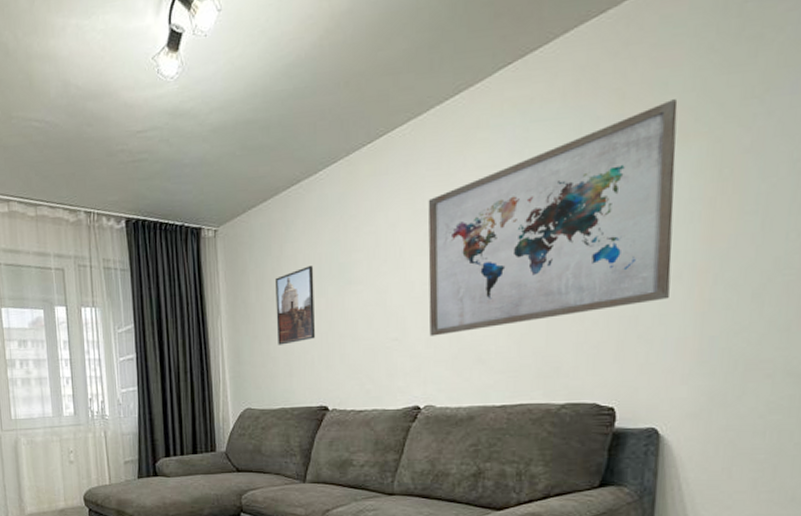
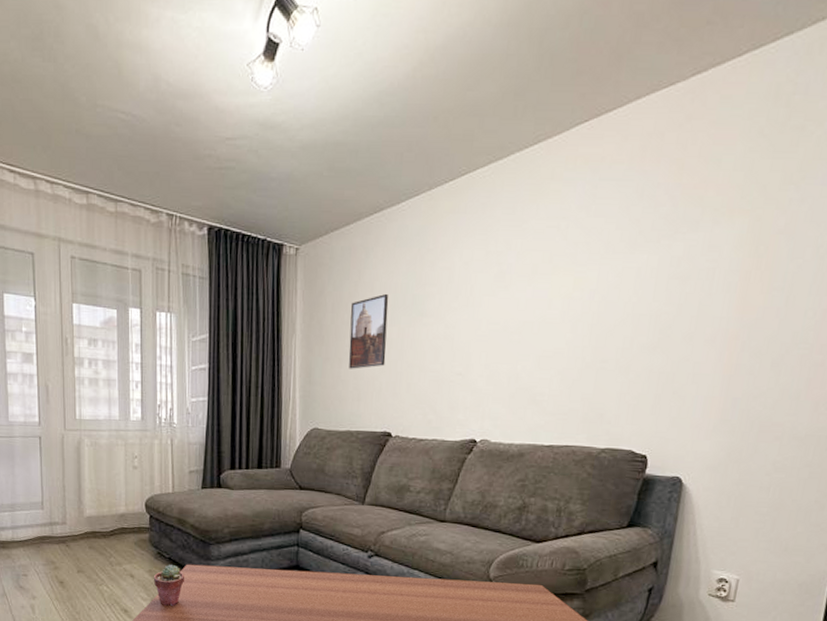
wall art: present [428,99,678,336] -> none [491,176,728,374]

